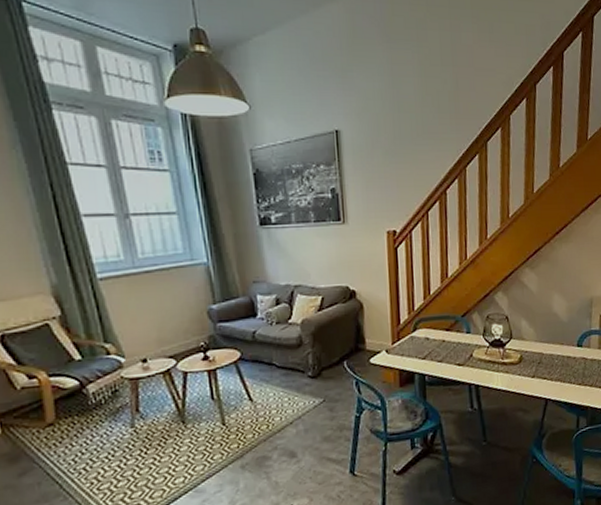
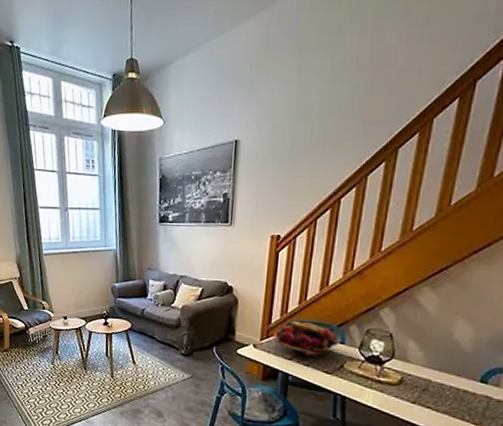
fruit basket: none [404,317,466,355] -> present [273,320,340,358]

